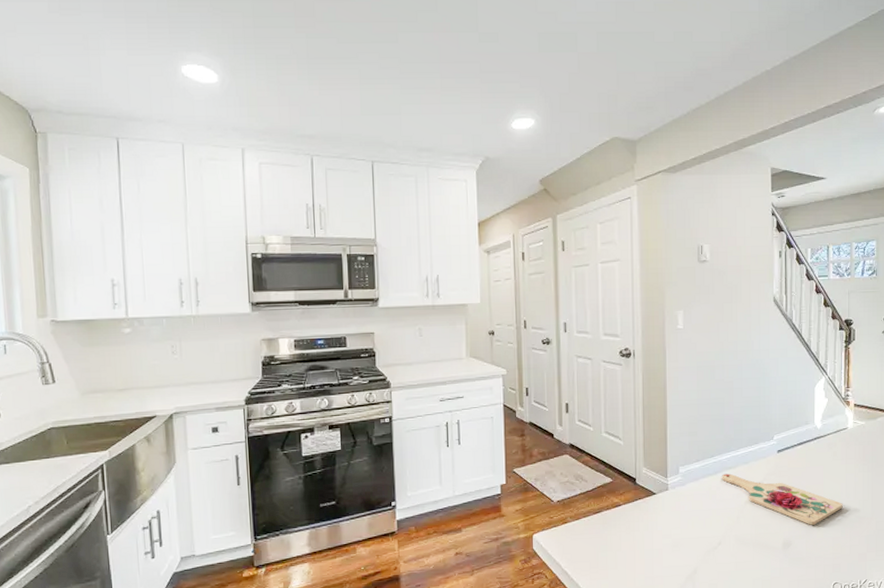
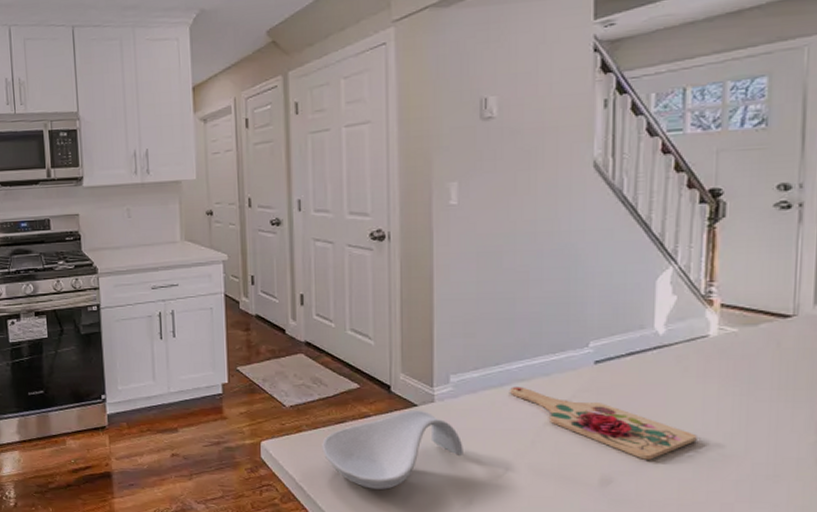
spoon rest: none [583,497,690,568] -> present [322,409,463,489]

